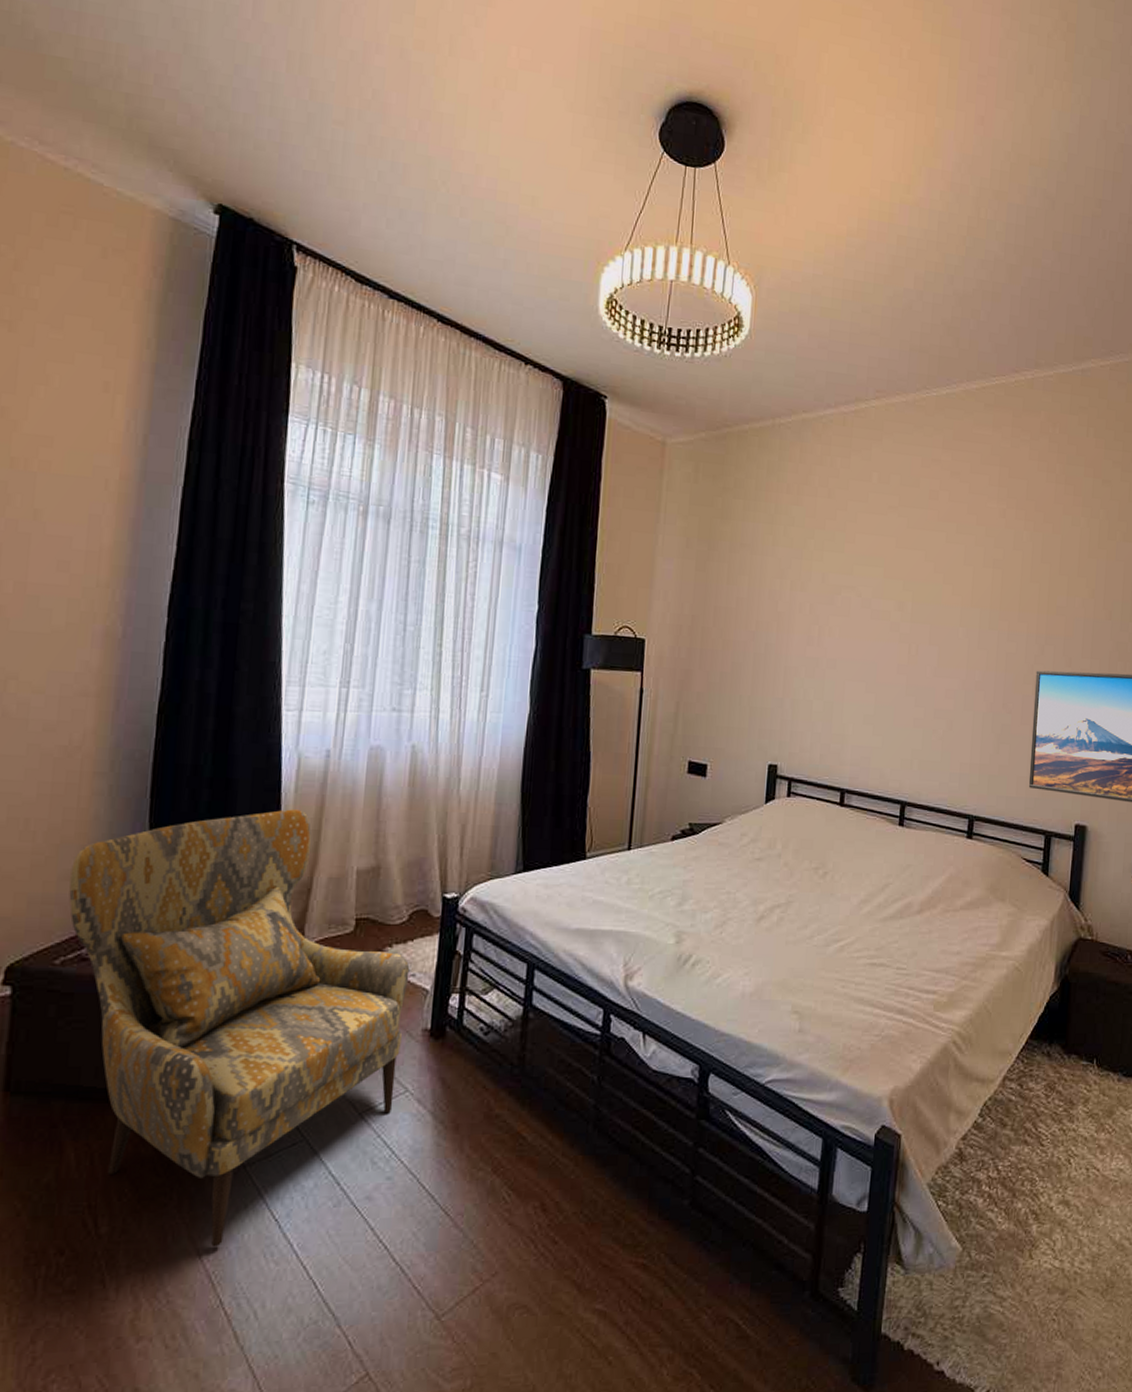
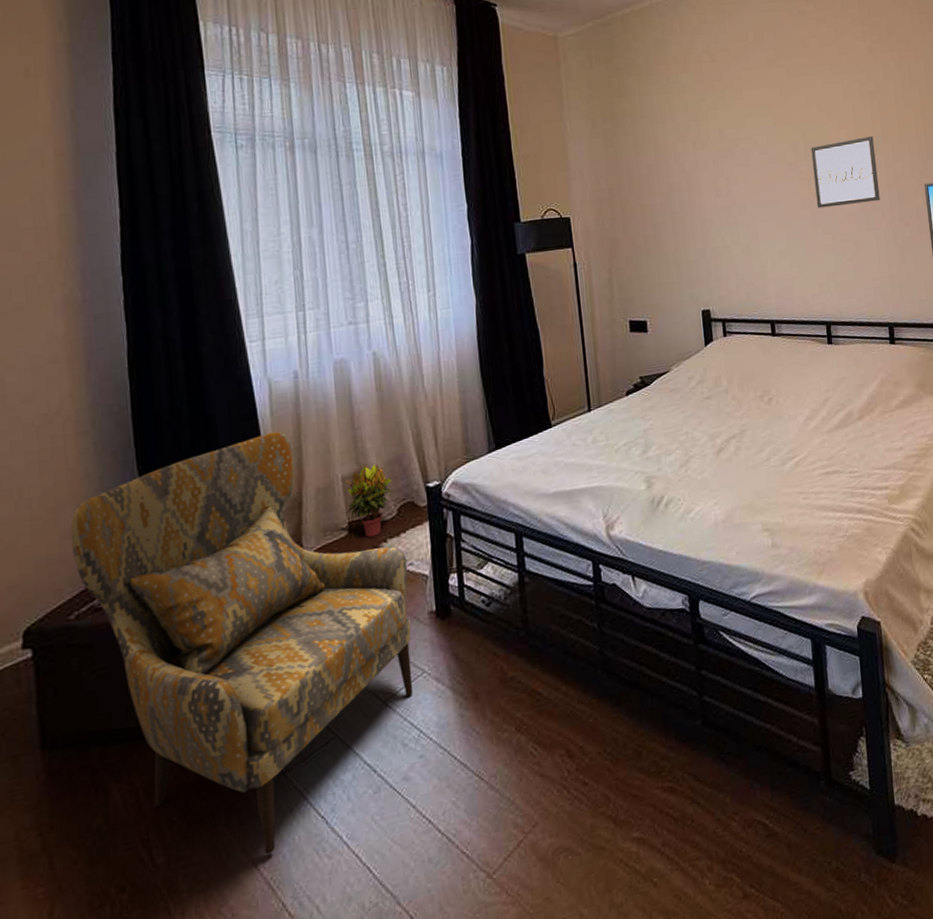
potted plant: none [355,861,409,939] -> present [344,463,392,538]
wall art: none [914,608,990,681] -> present [810,135,880,209]

